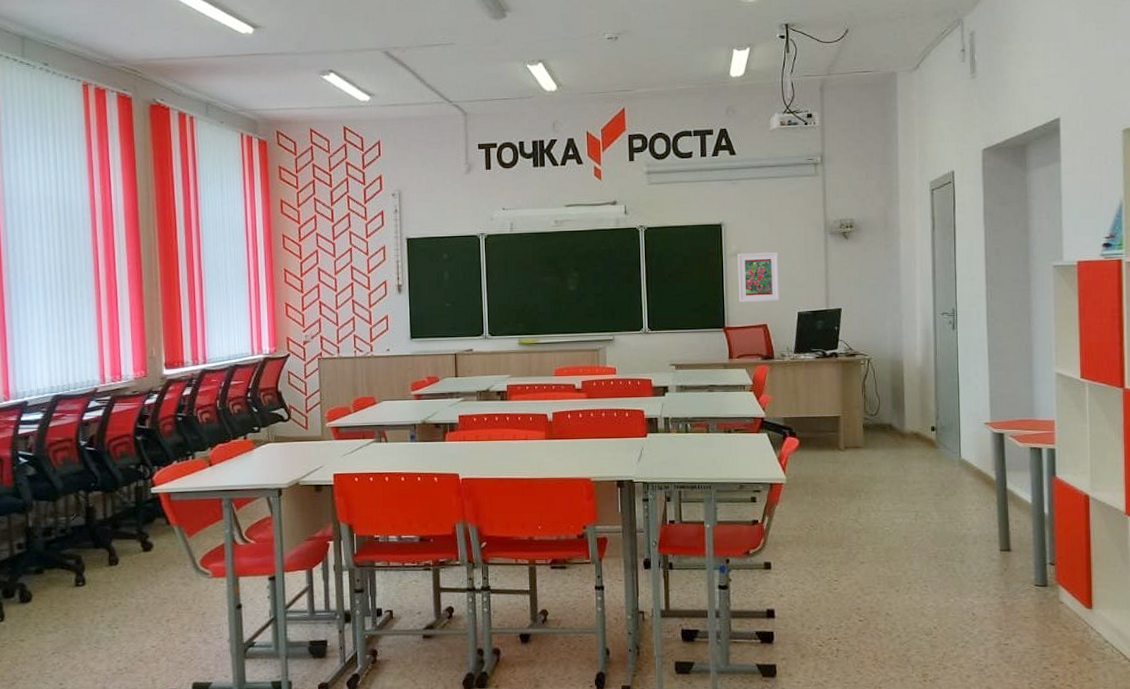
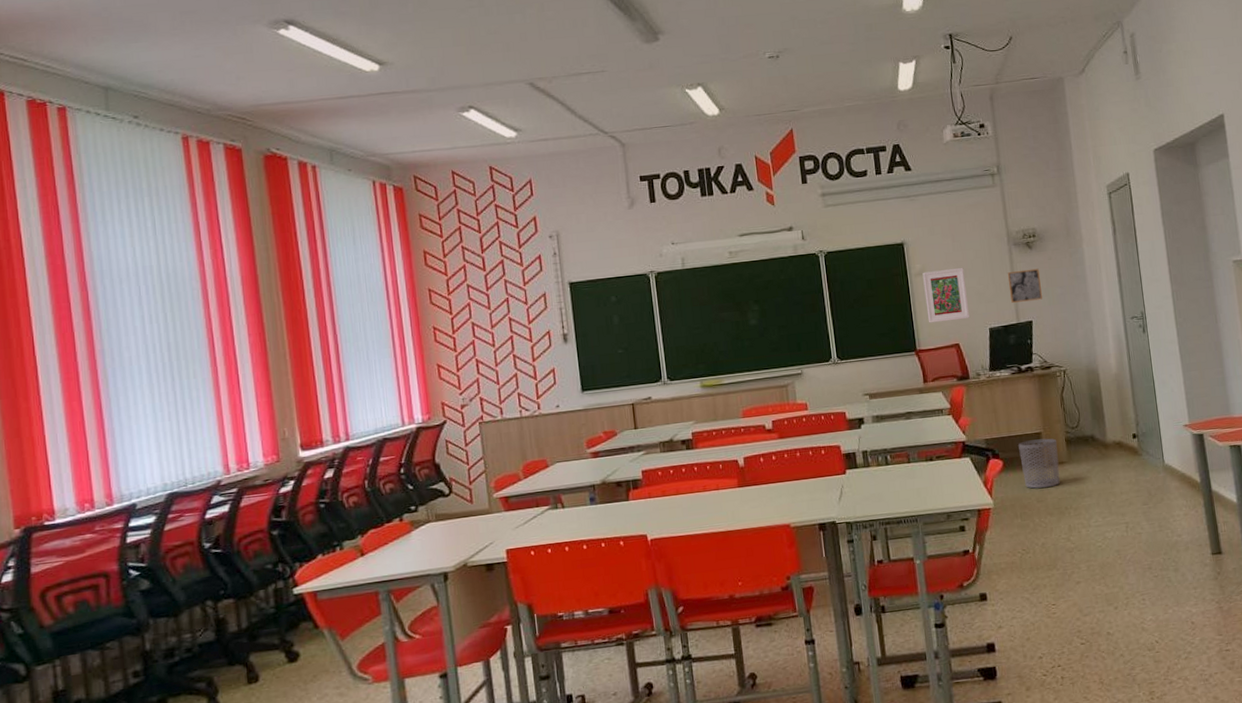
waste bin: none [816,422,855,470] -> present [1018,438,1060,489]
wall art: none [821,258,854,290] -> present [1007,268,1042,303]

